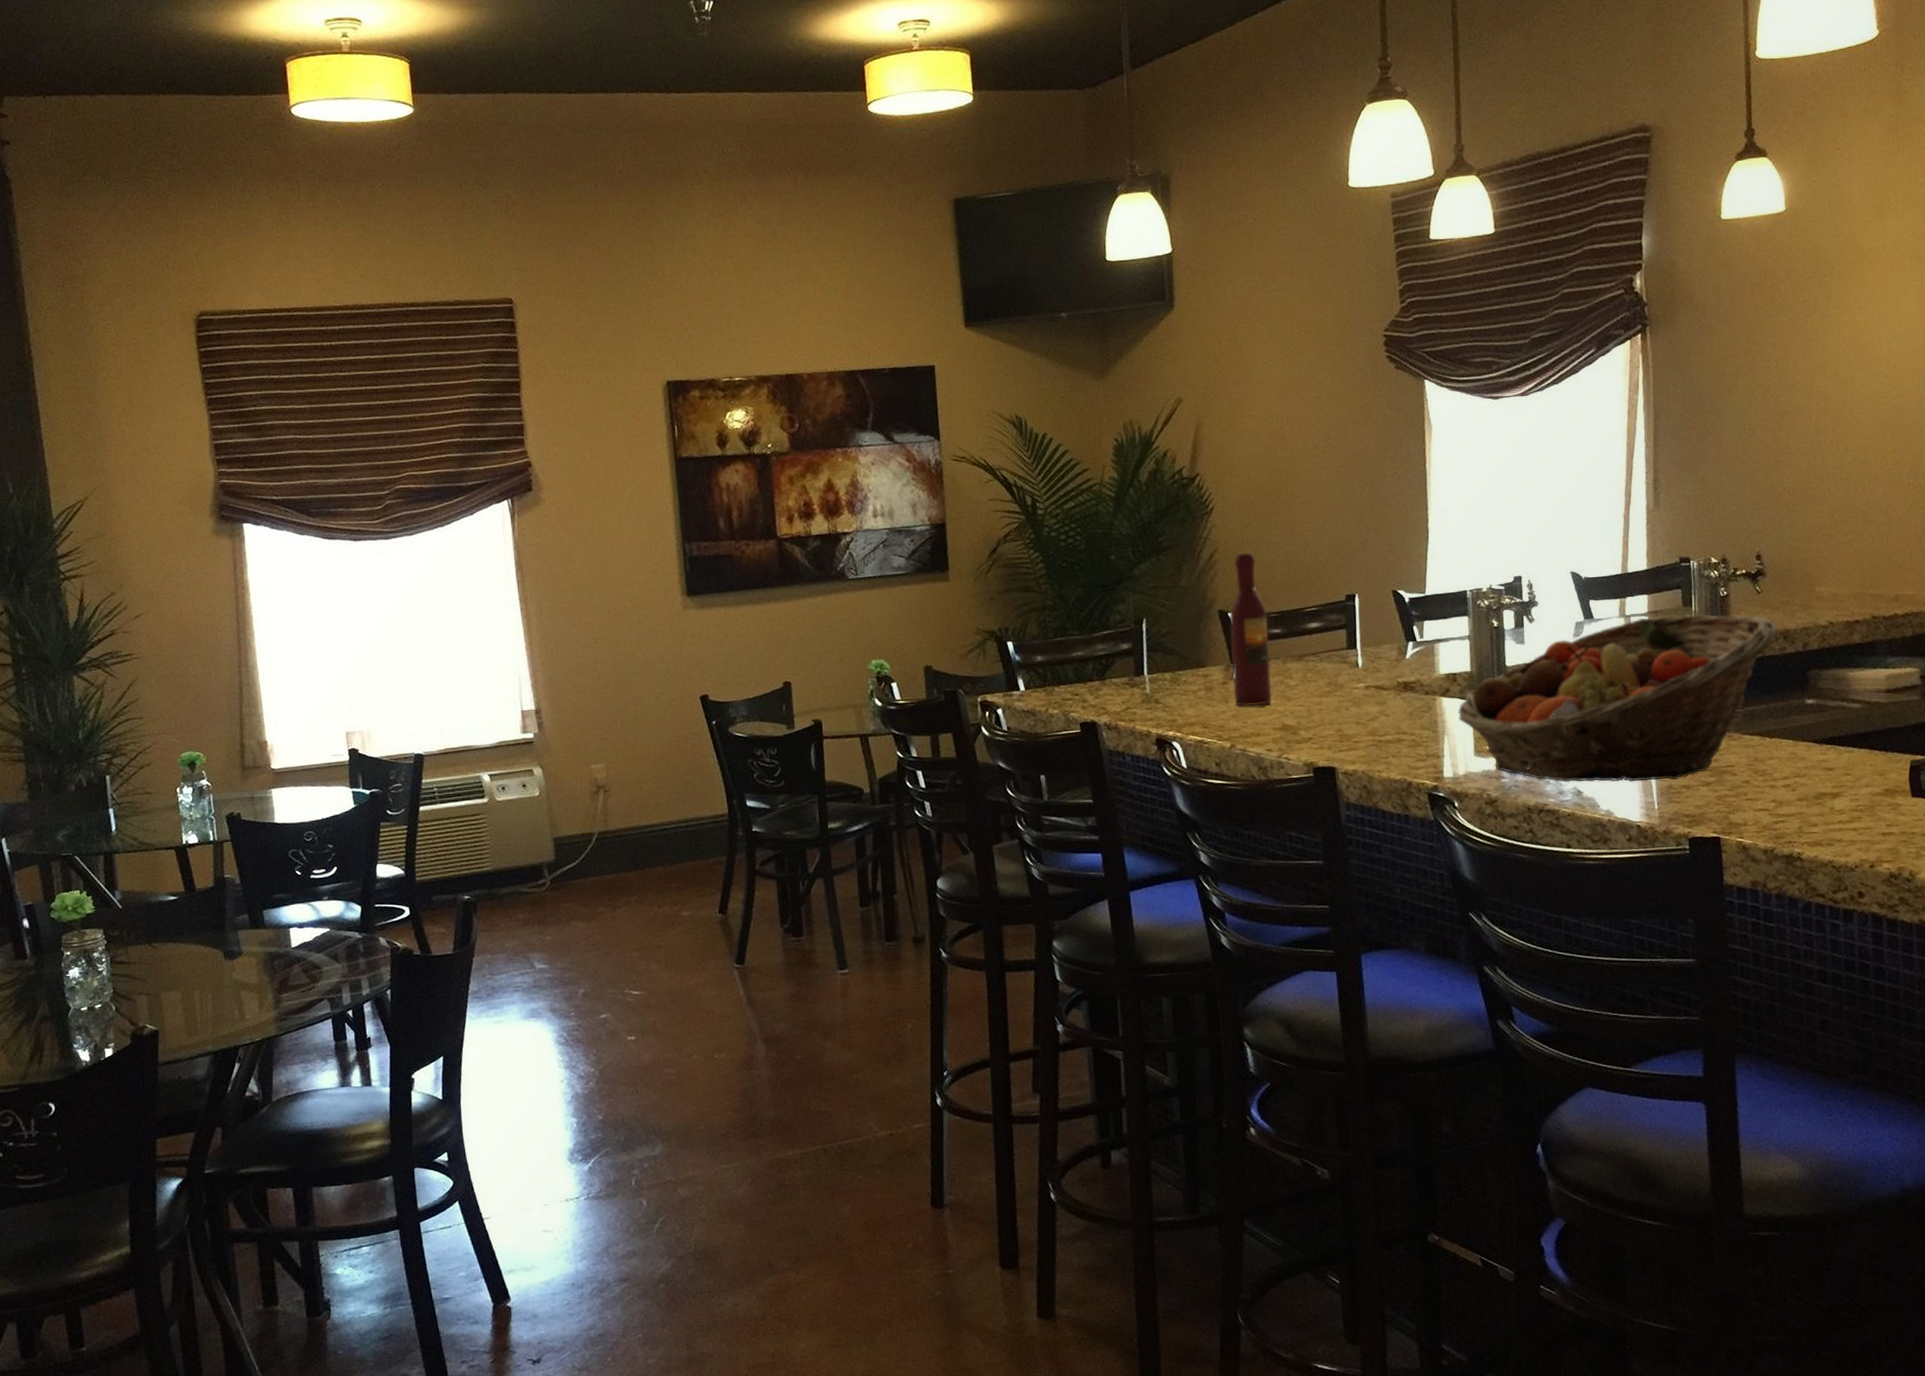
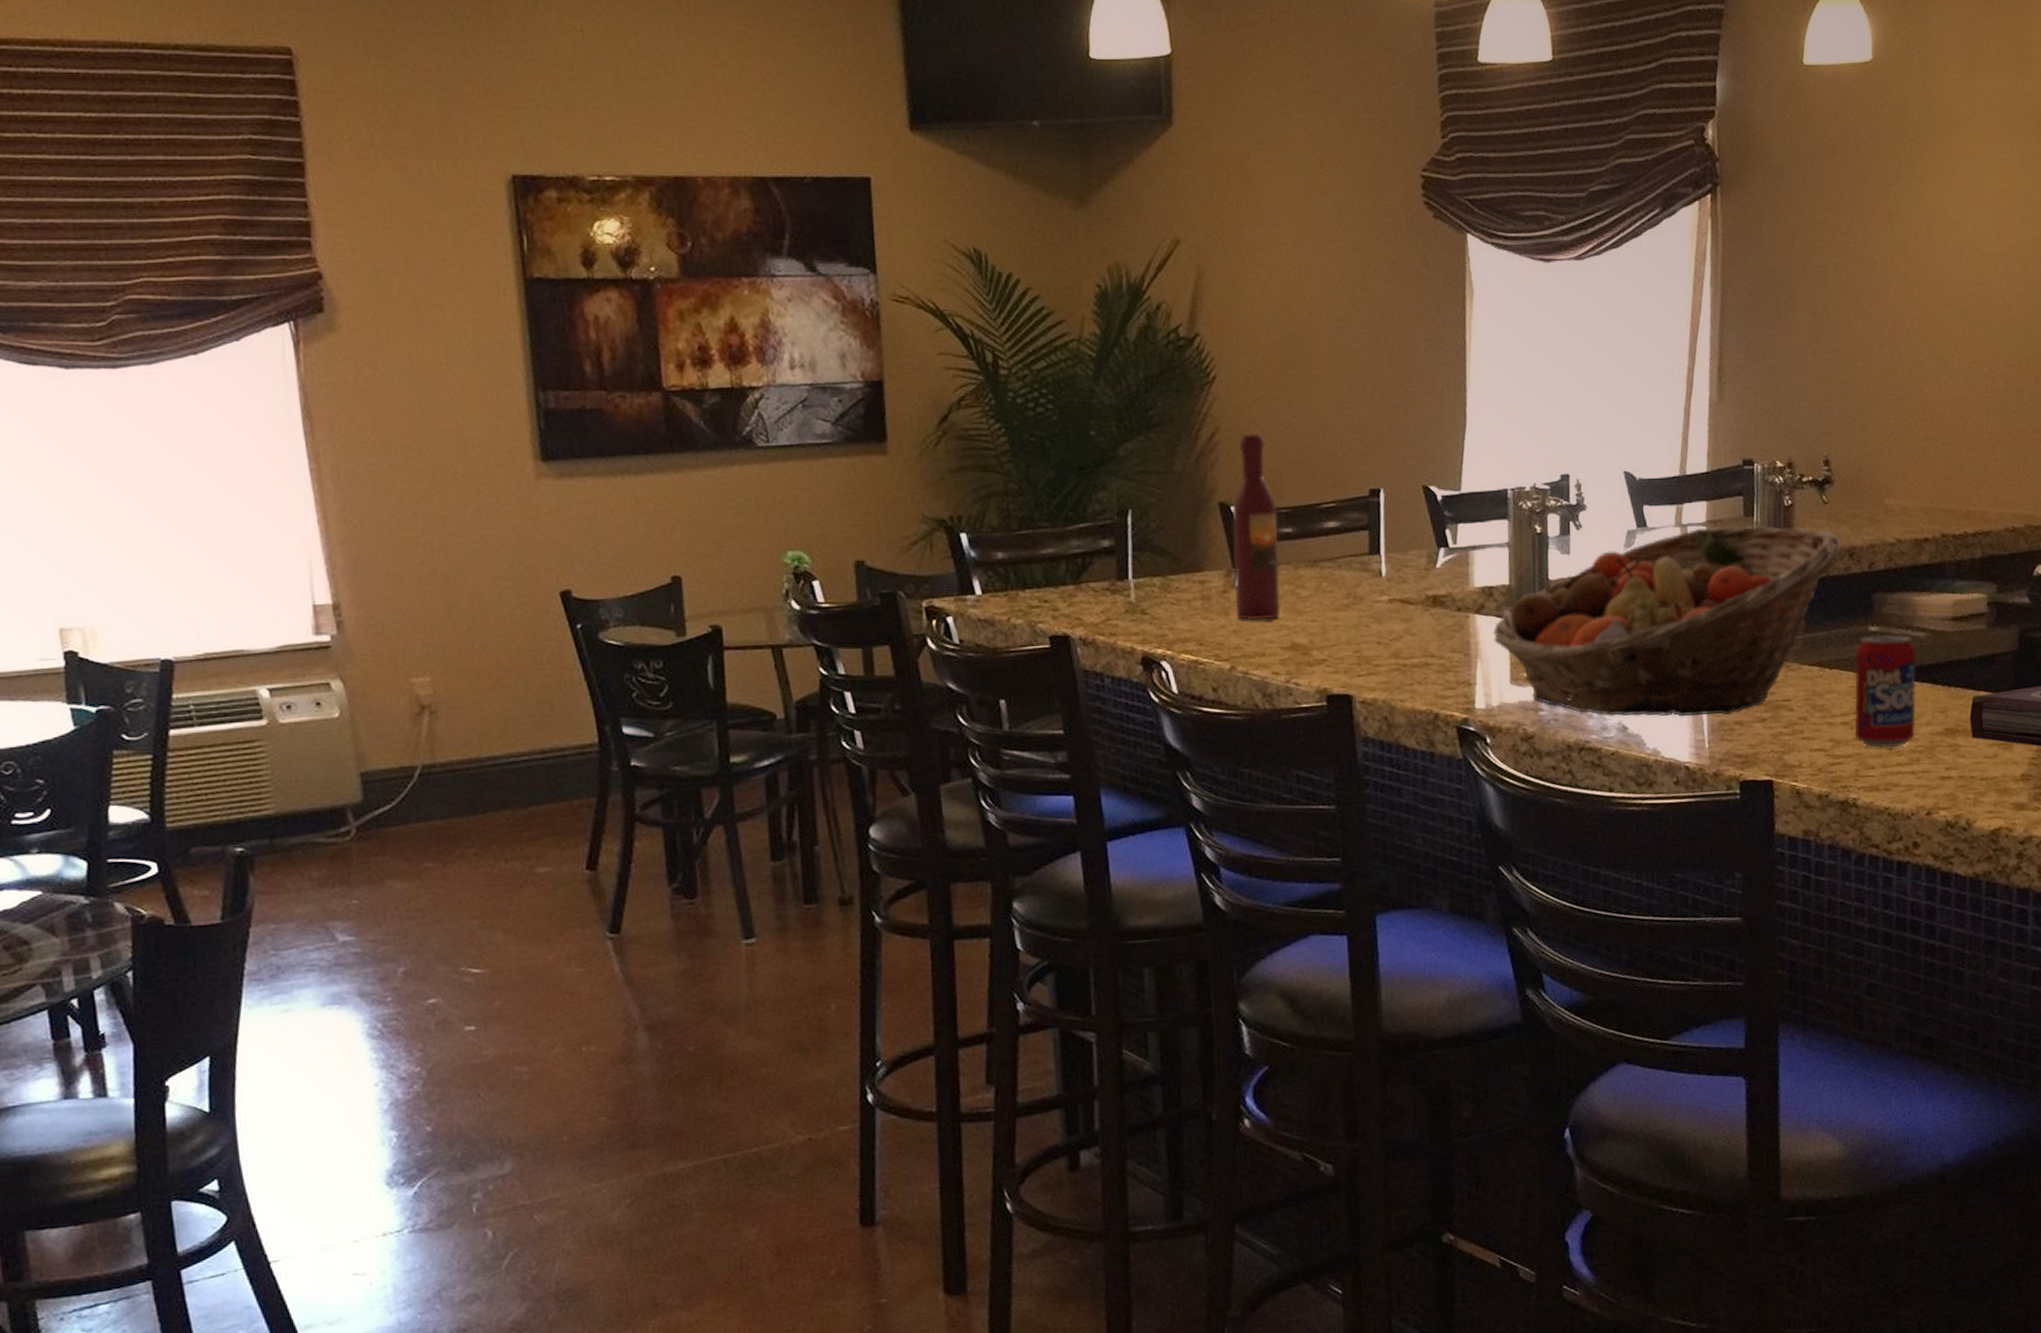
beverage can: none [1794,706,1855,807] -> present [1854,634,1917,748]

